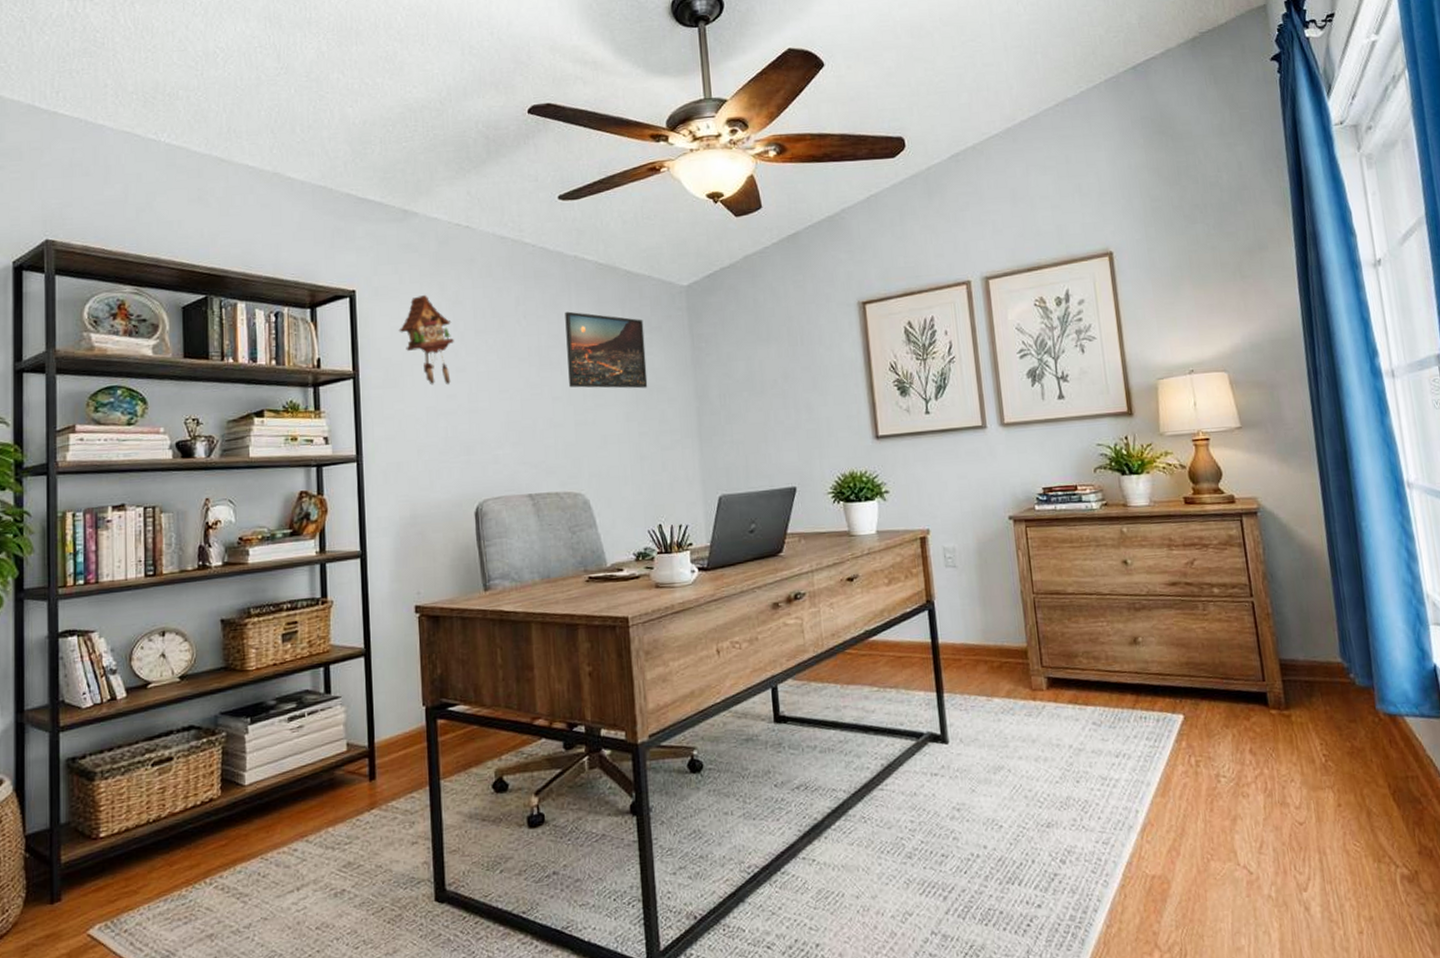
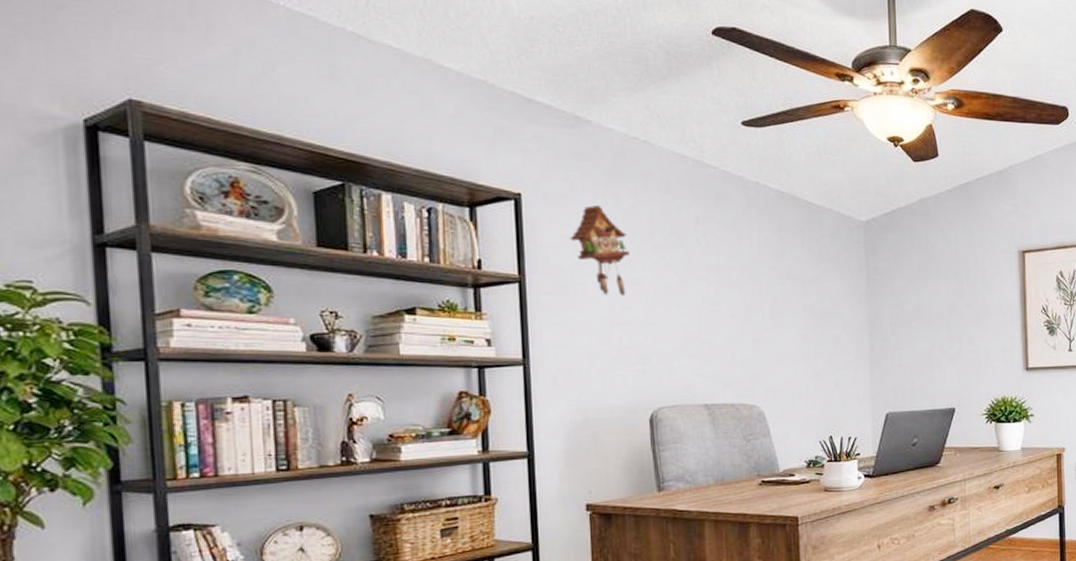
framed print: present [565,311,648,389] -> none [745,235,824,313]

